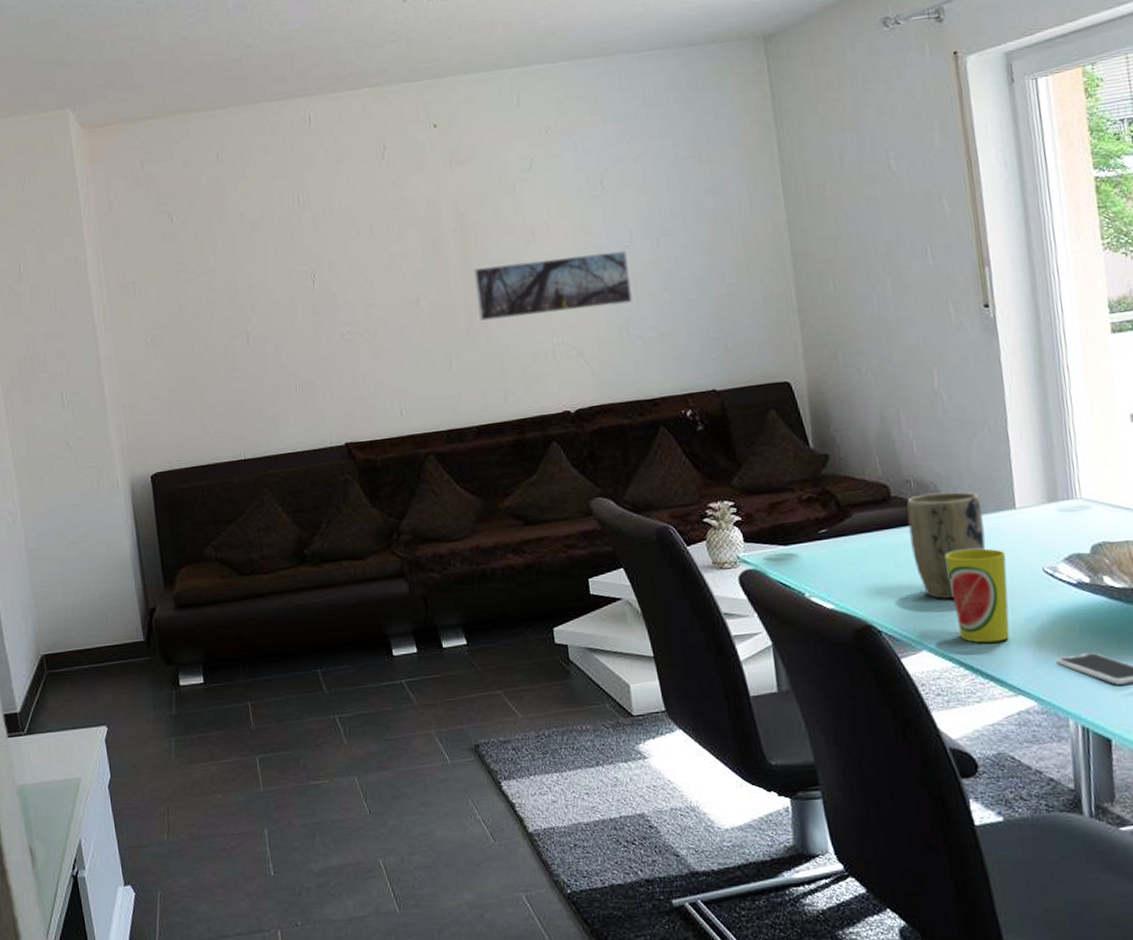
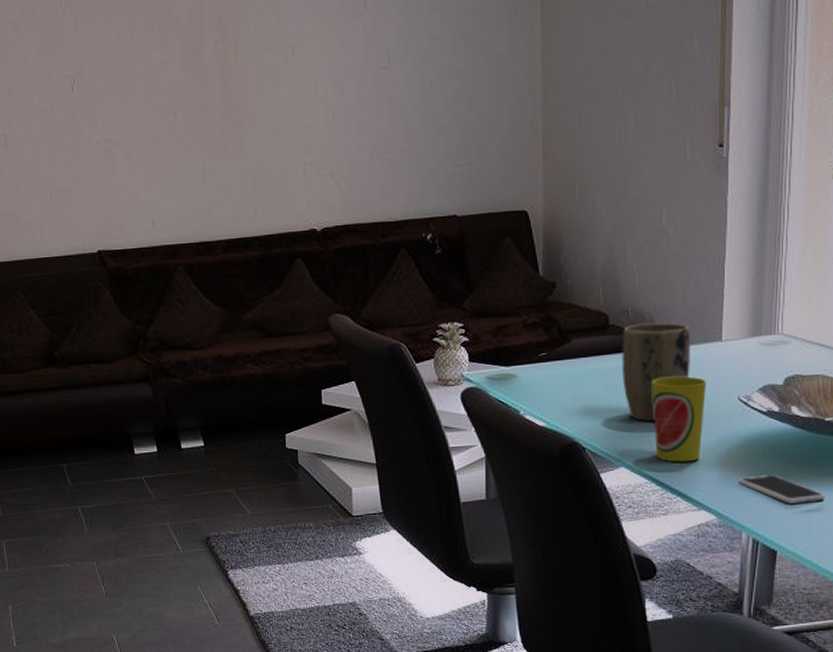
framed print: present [473,250,633,321] -> none [232,71,386,136]

